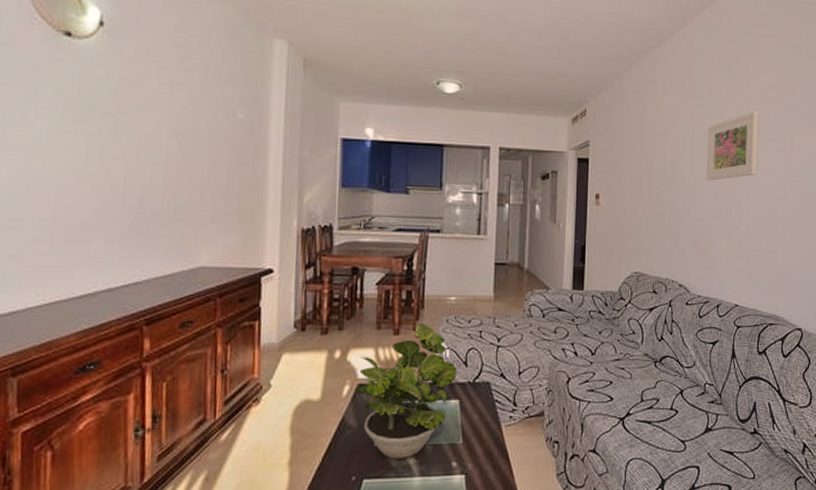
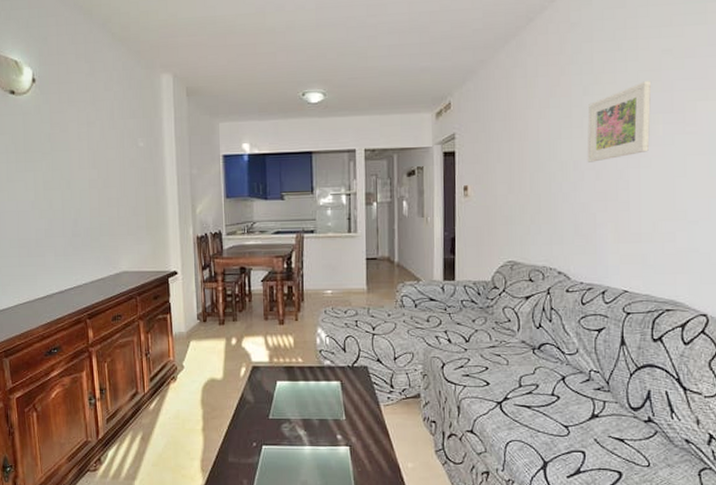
potted plant: present [354,324,457,459] -> none [249,315,337,430]

